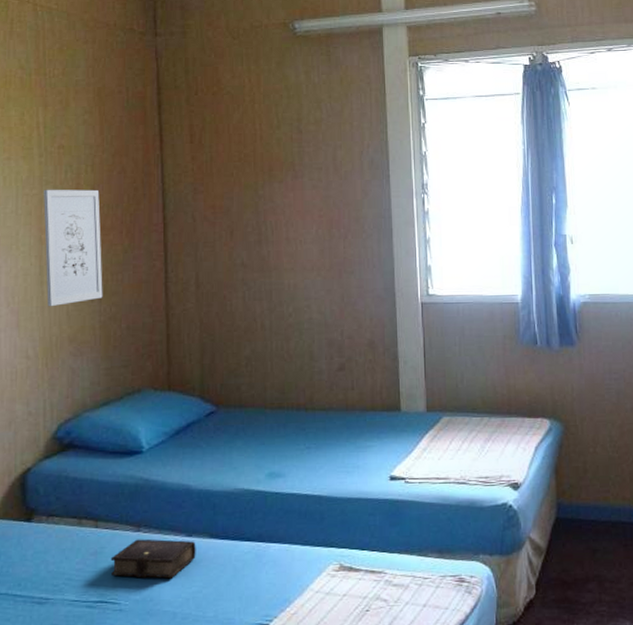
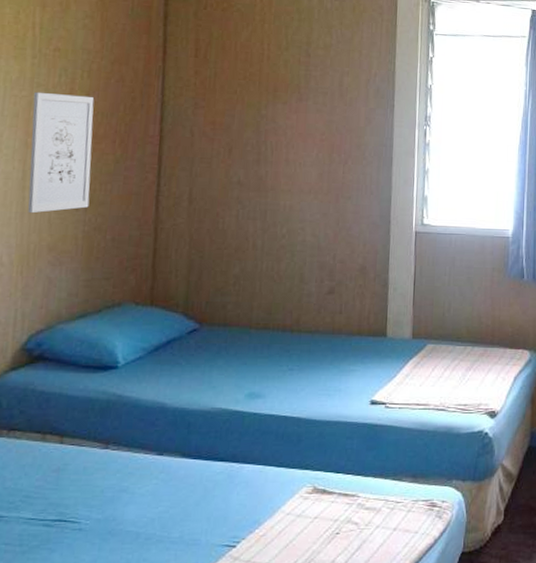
book: present [110,538,196,579] -> none [73,456,167,498]

